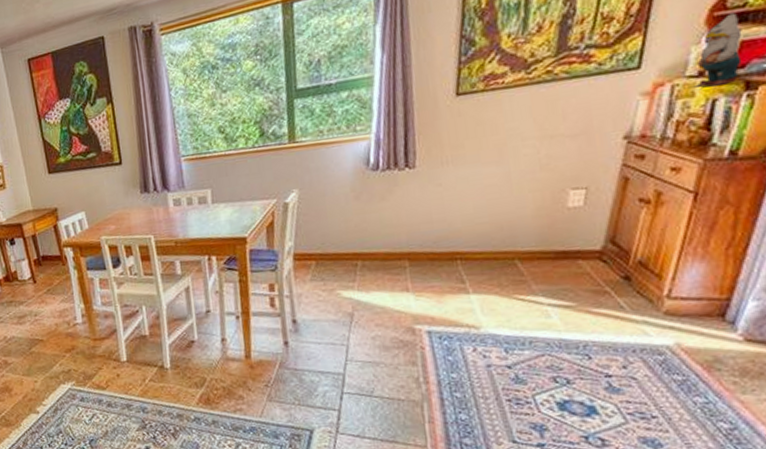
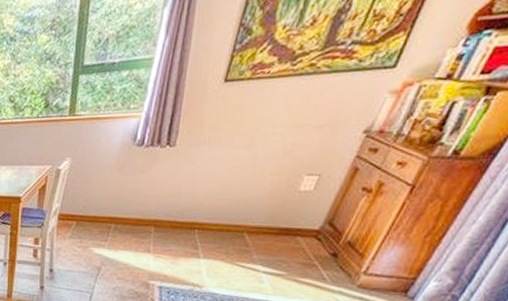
decorative figurine: present [693,13,743,88] -> none [439,18,500,90]

